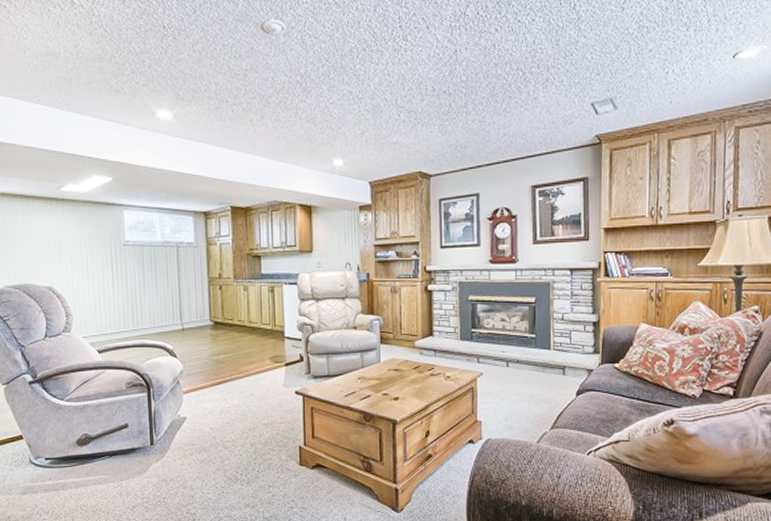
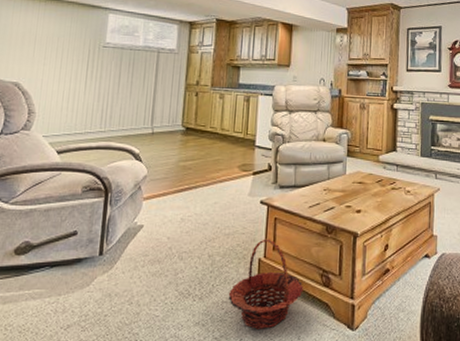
basket: none [273,427,346,511] -> present [228,239,304,329]

